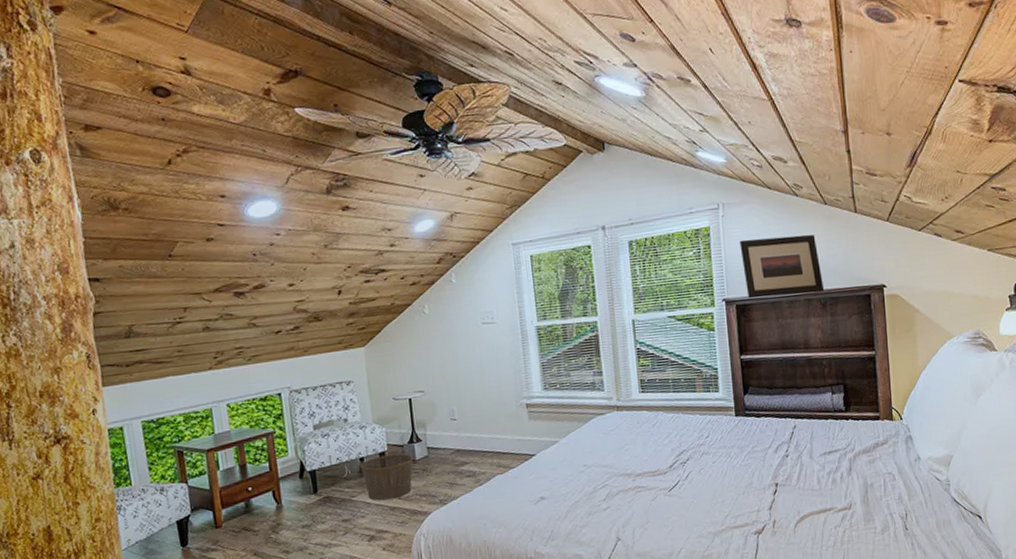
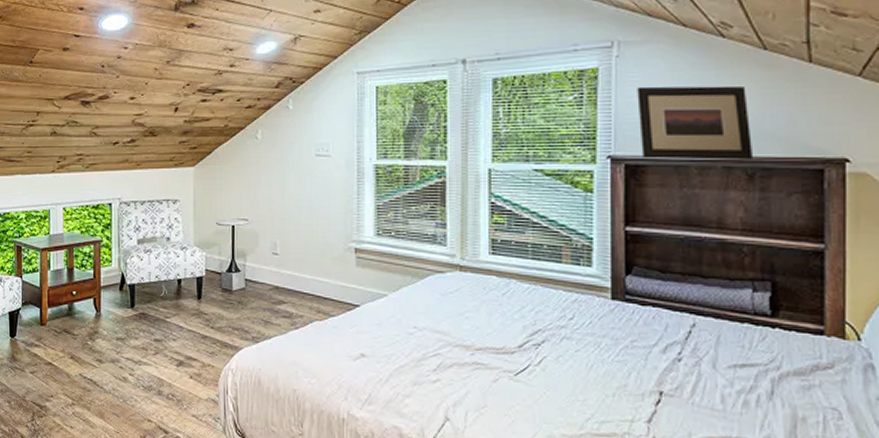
basket: present [359,453,414,501] -> none [176,280,230,327]

